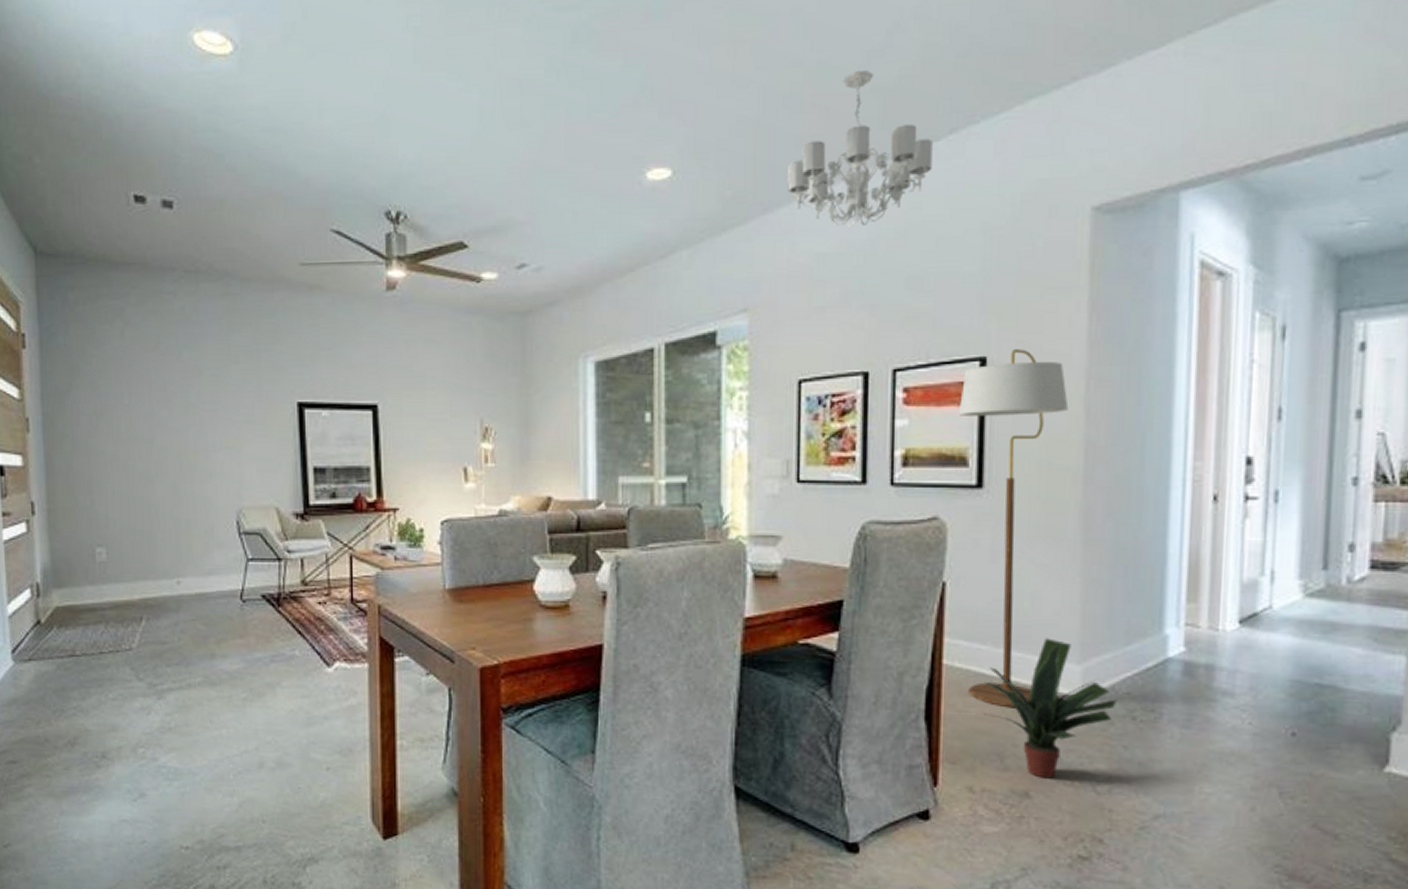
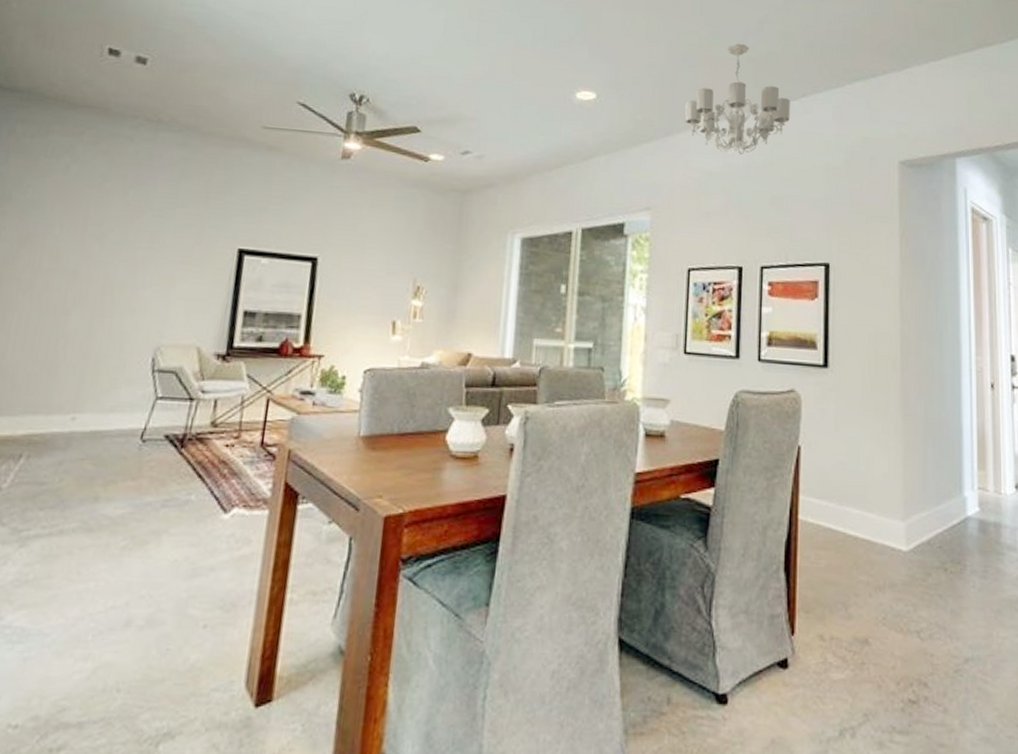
floor lamp: present [959,349,1069,708] -> none [810,259,889,561]
potted plant: present [984,638,1118,779] -> none [831,497,933,626]

